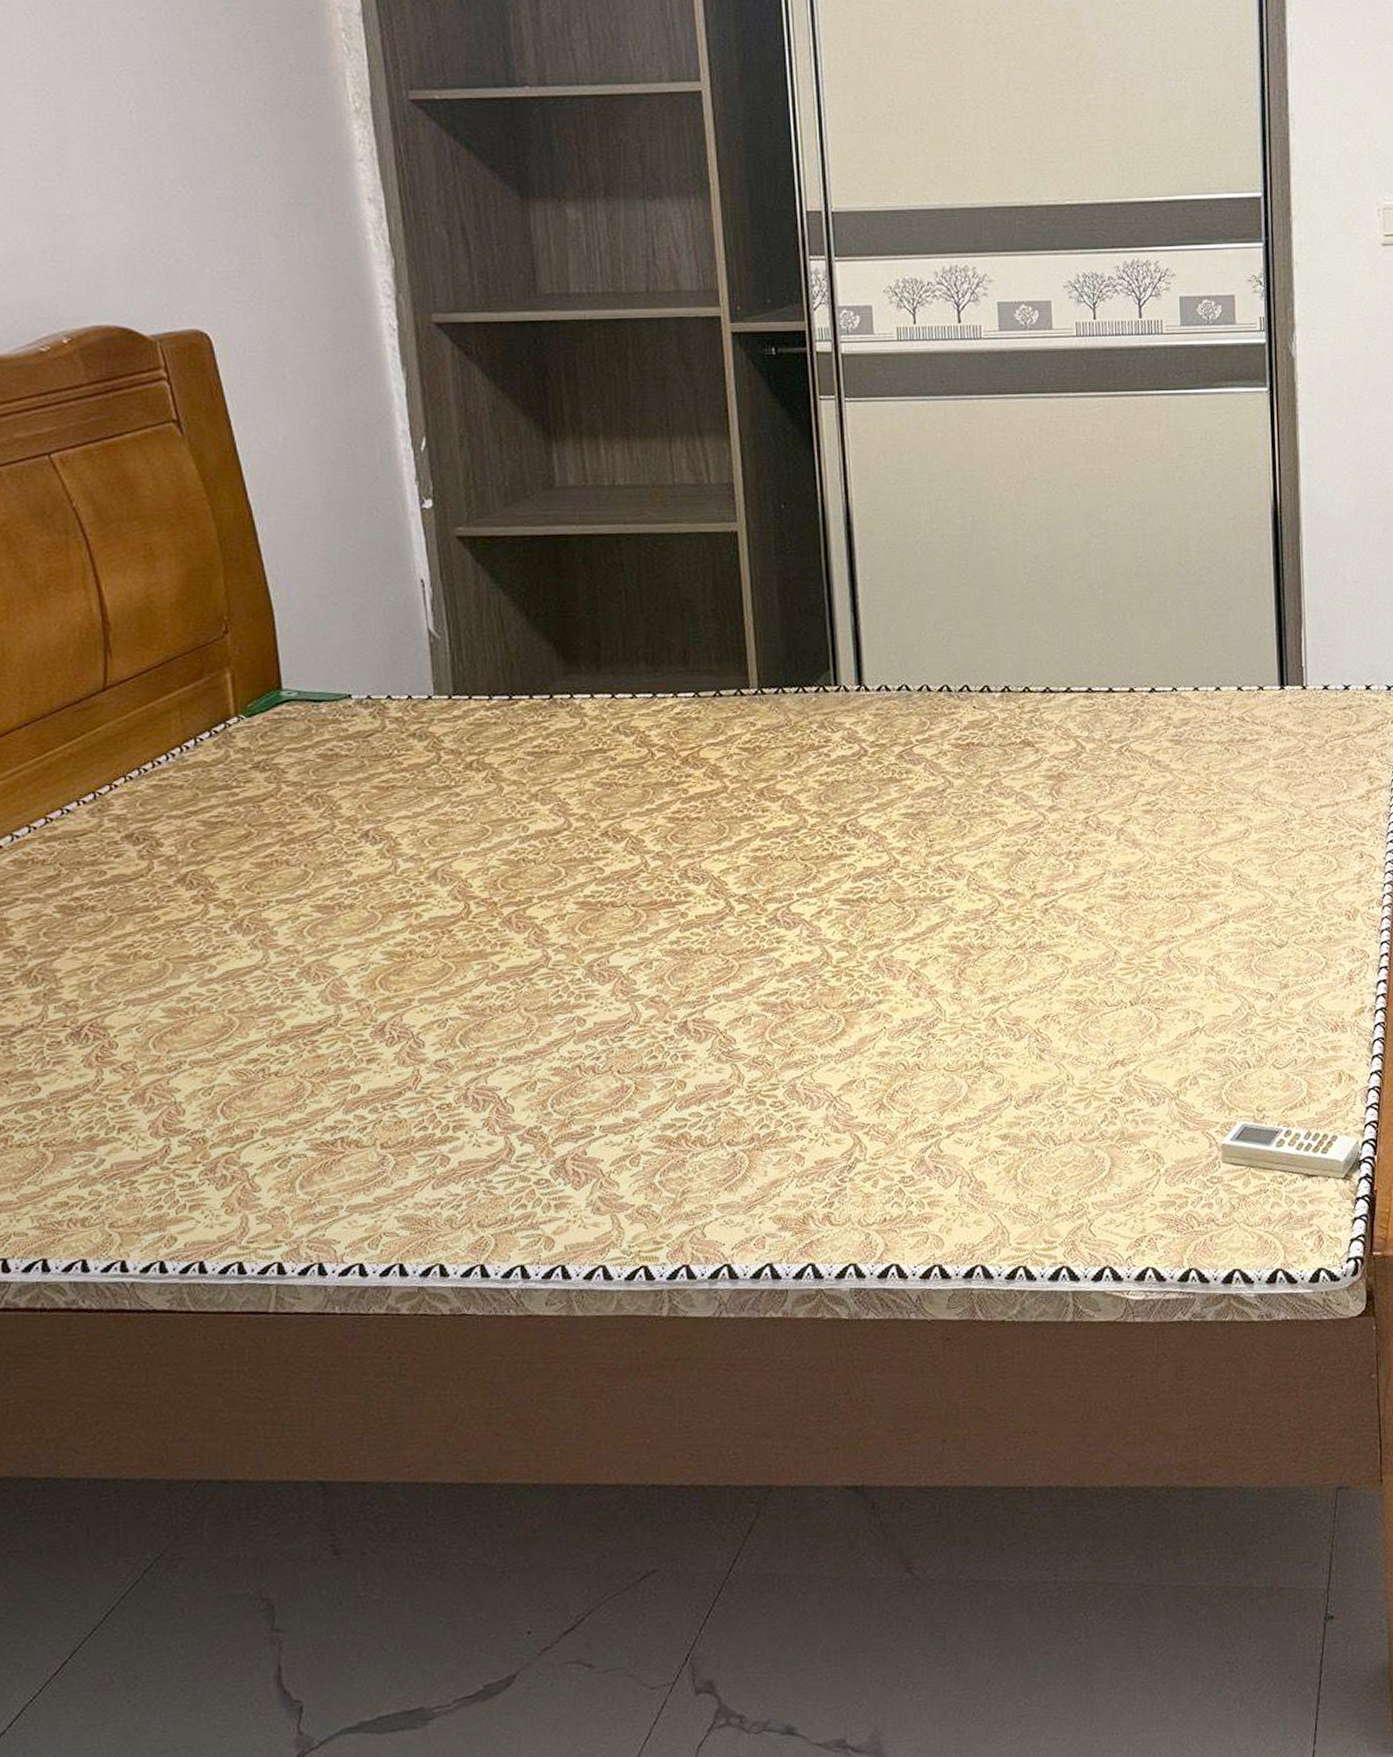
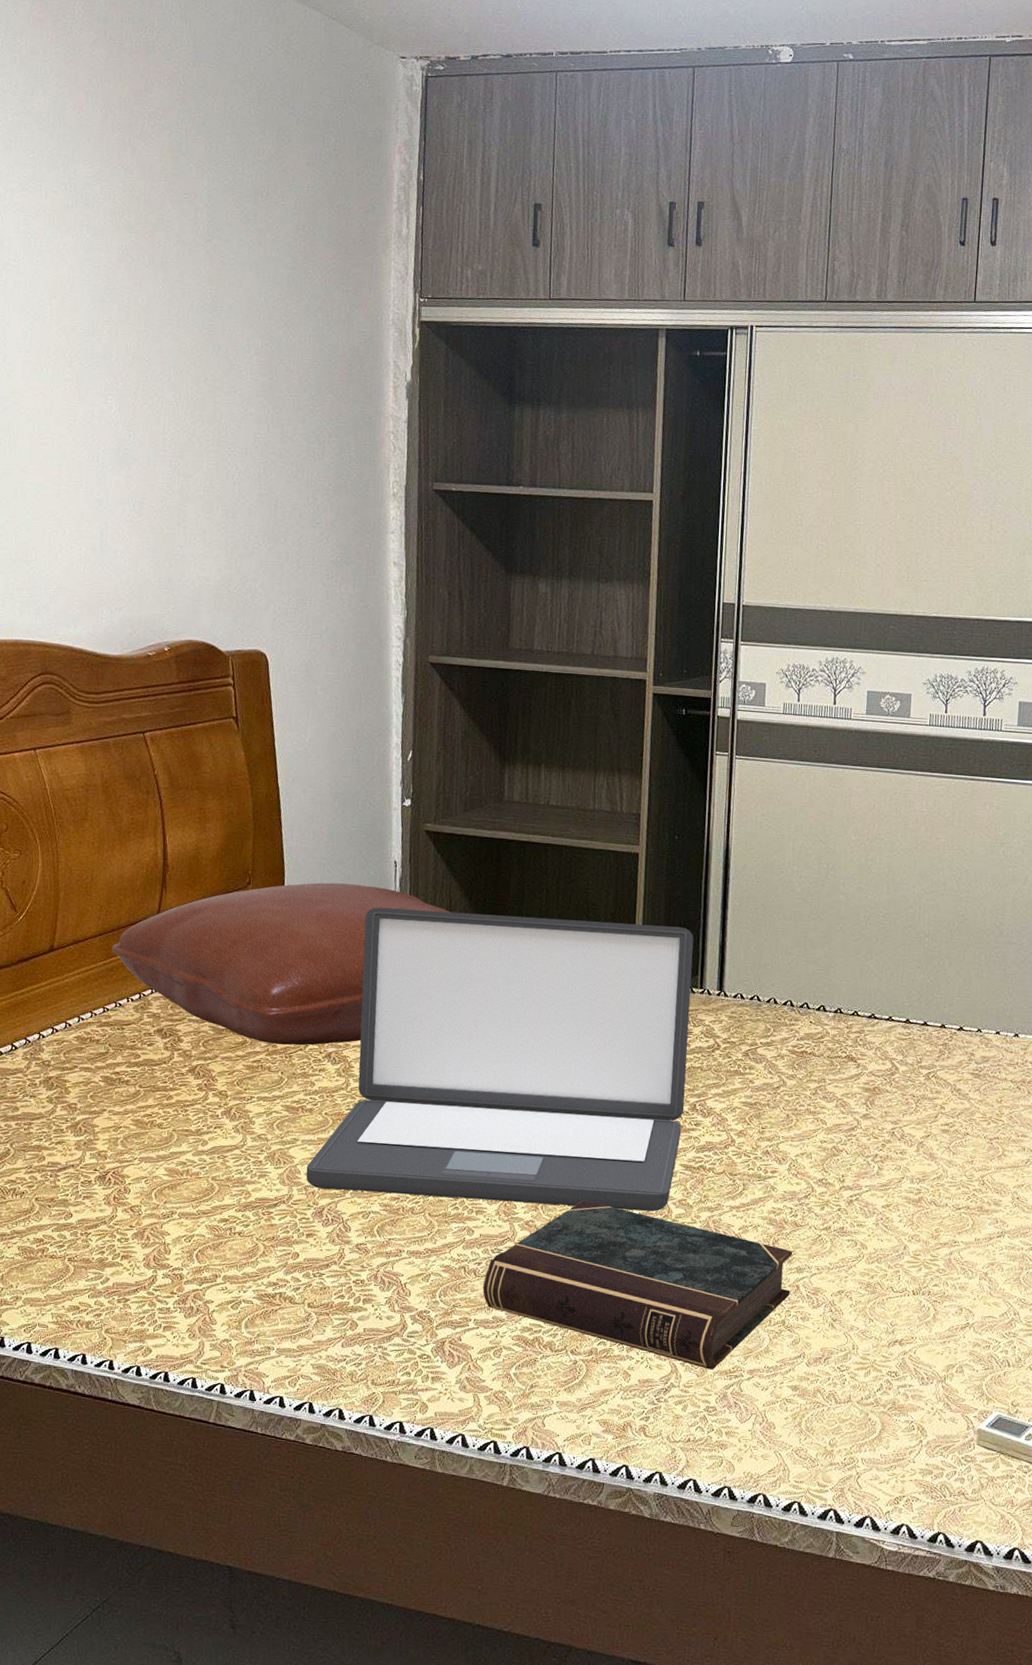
pillow: none [45,615,504,831] -> present [112,882,451,1046]
laptop: none [355,615,832,1001] -> present [306,907,694,1211]
book: none [606,960,986,1134] -> present [483,1200,793,1370]

